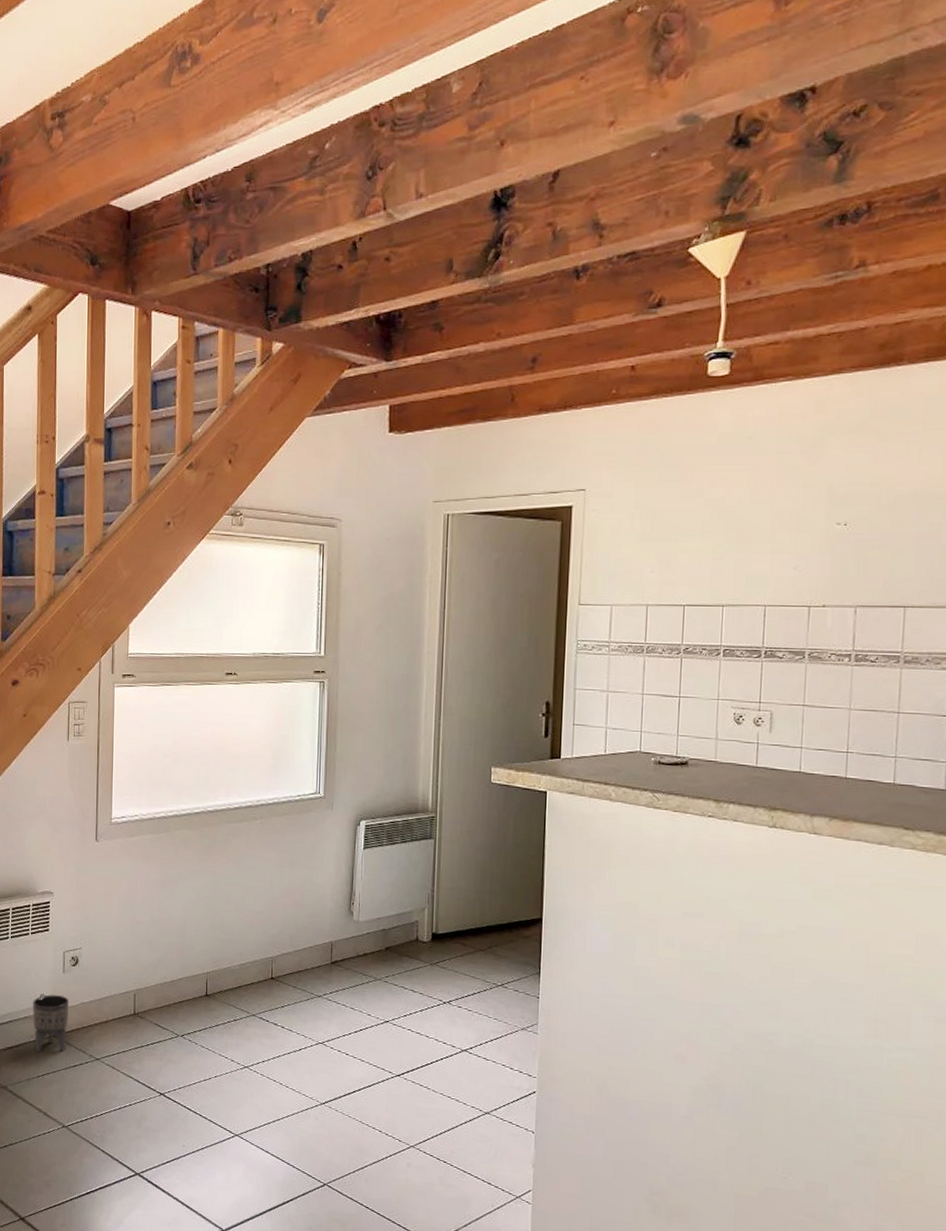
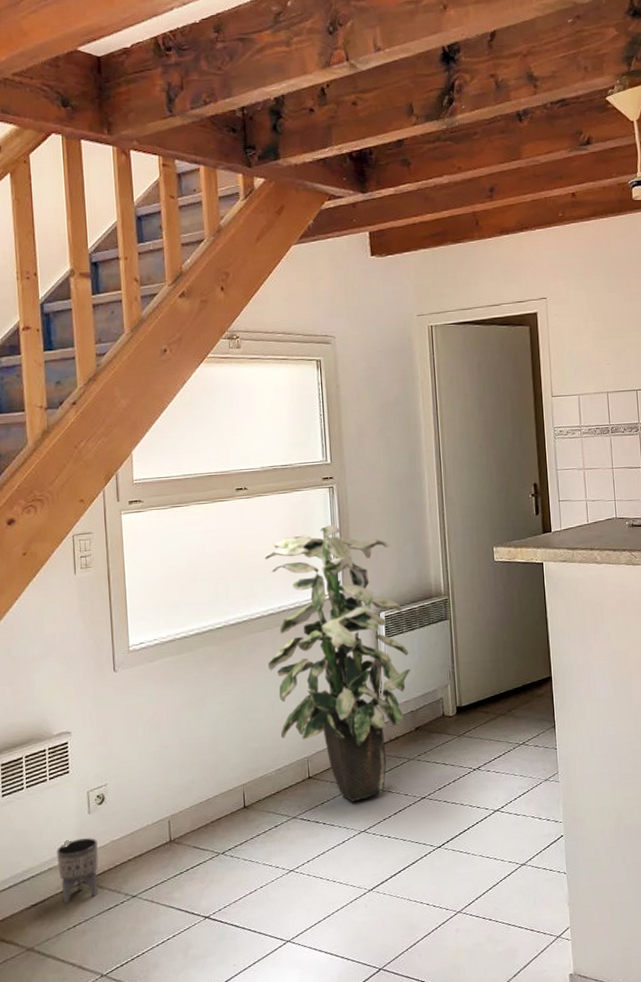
indoor plant: none [242,721,387,1012] -> present [264,524,411,802]

